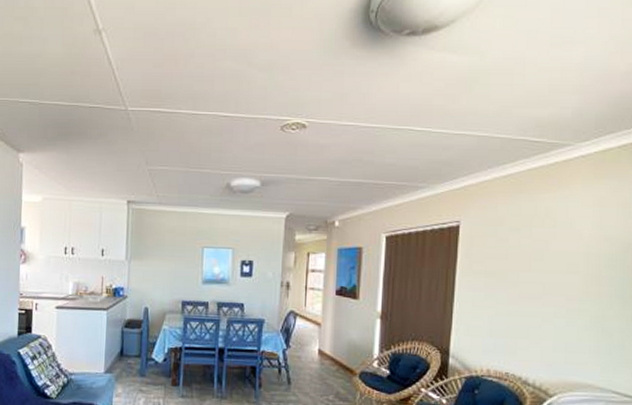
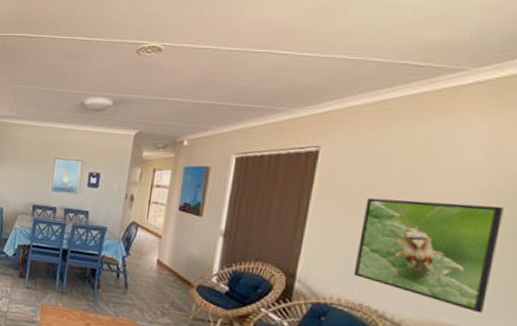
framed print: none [498,268,610,369] -> present [353,198,503,314]

